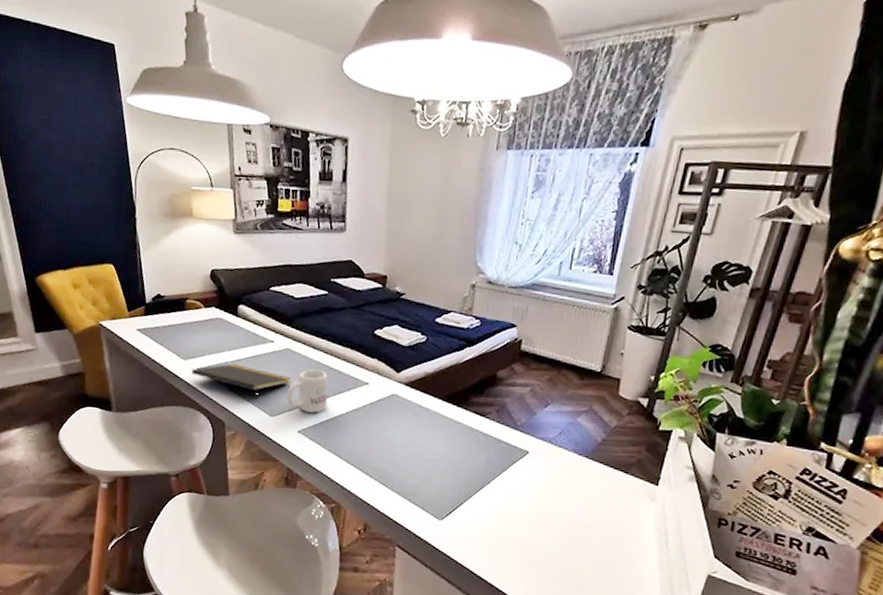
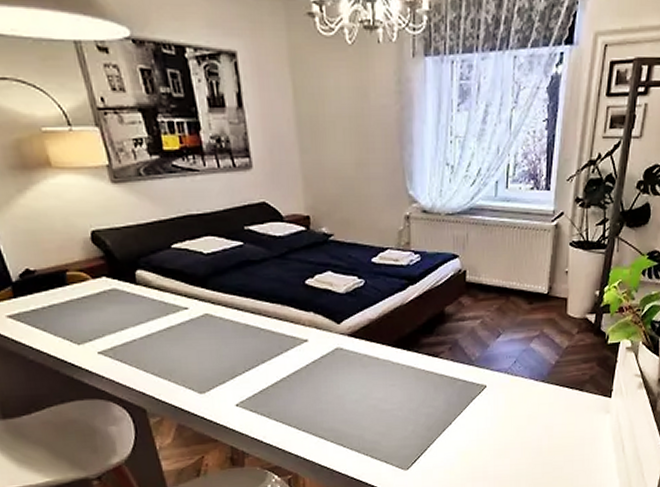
notepad: present [191,363,291,401] -> none [91,340,217,379]
mug: present [286,369,328,413] -> none [214,332,265,383]

